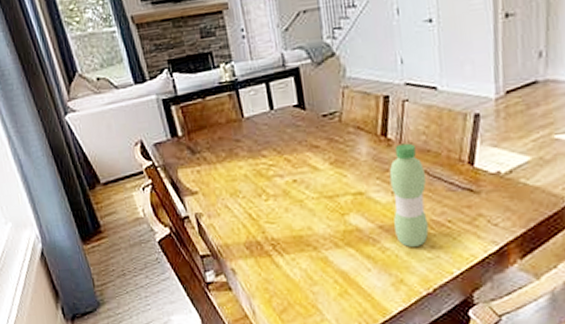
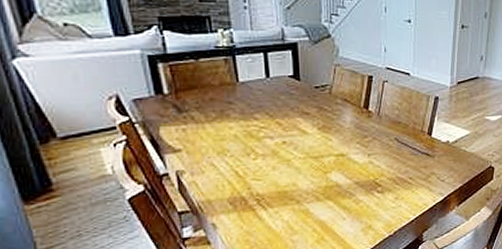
water bottle: present [389,143,429,247] -> none [367,115,395,199]

